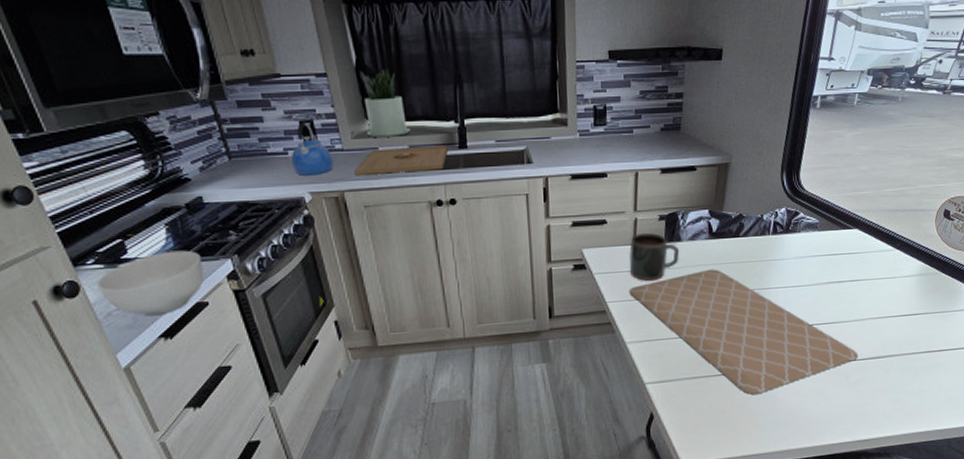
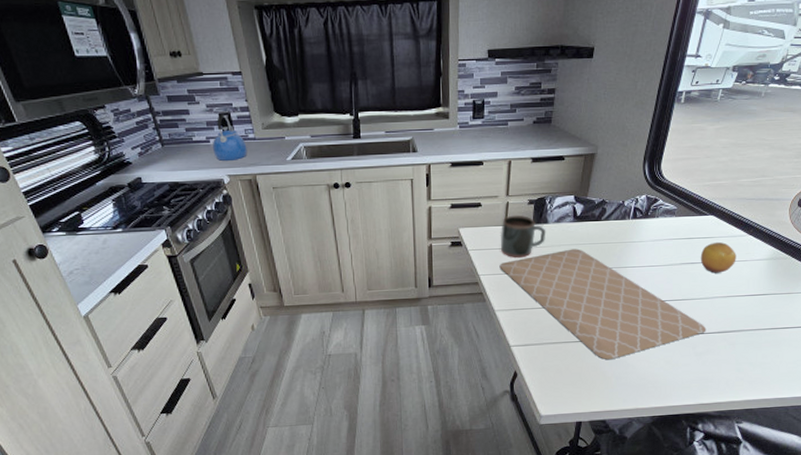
bowl: present [96,250,204,316] -> none [60,222,144,275]
platter: present [354,145,448,175] -> none [264,135,344,161]
planter: present [359,68,411,139] -> none [269,66,313,129]
fruit: none [847,258,885,293] -> present [700,242,736,273]

